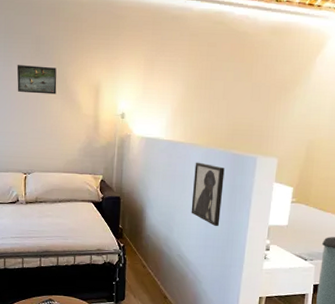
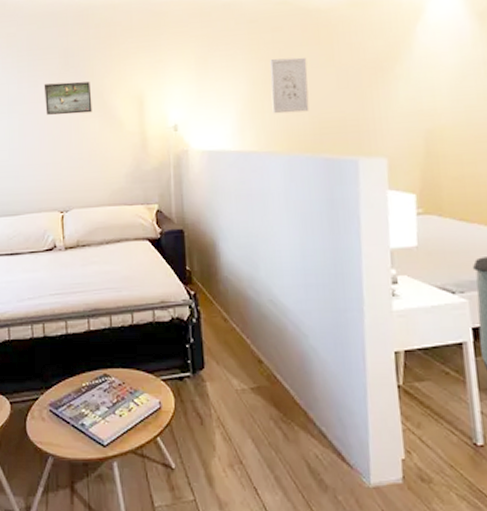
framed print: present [191,162,225,227] -> none [276,174,321,258]
wall art: none [199,69,231,115] -> present [269,57,309,114]

